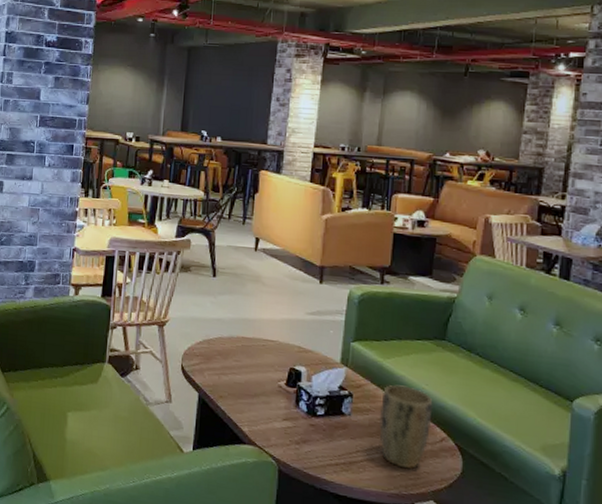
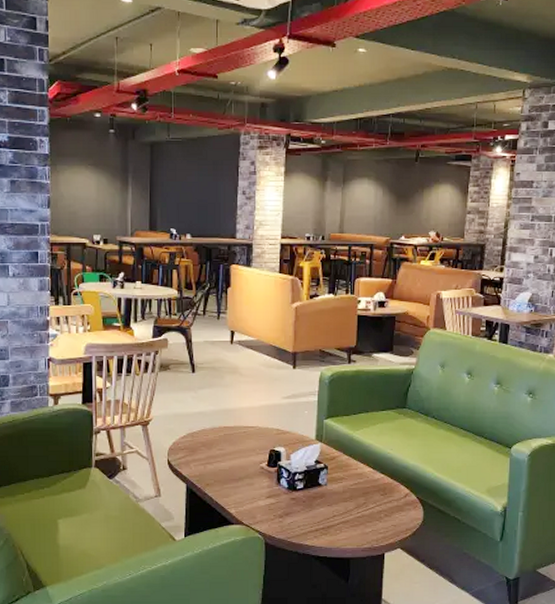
plant pot: present [379,384,433,470] -> none [351,453,397,525]

